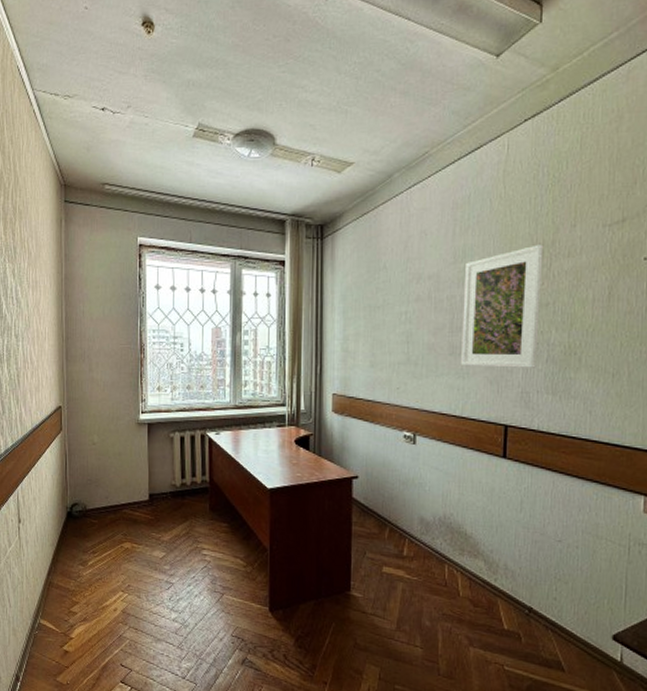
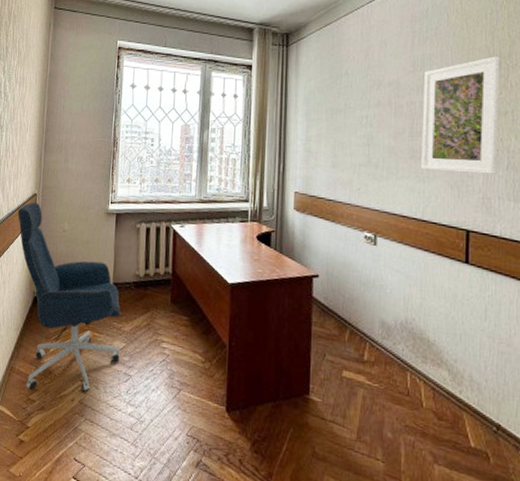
office chair: none [42,415,160,603] -> present [17,202,122,392]

